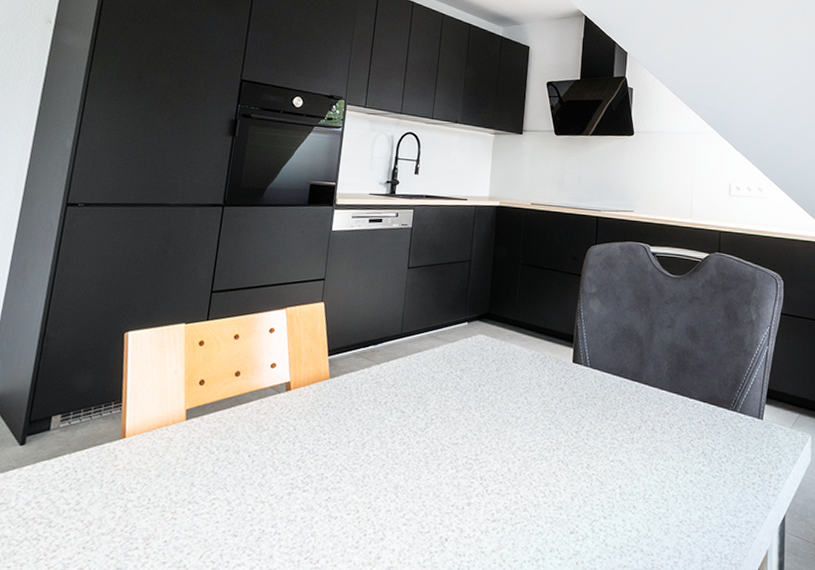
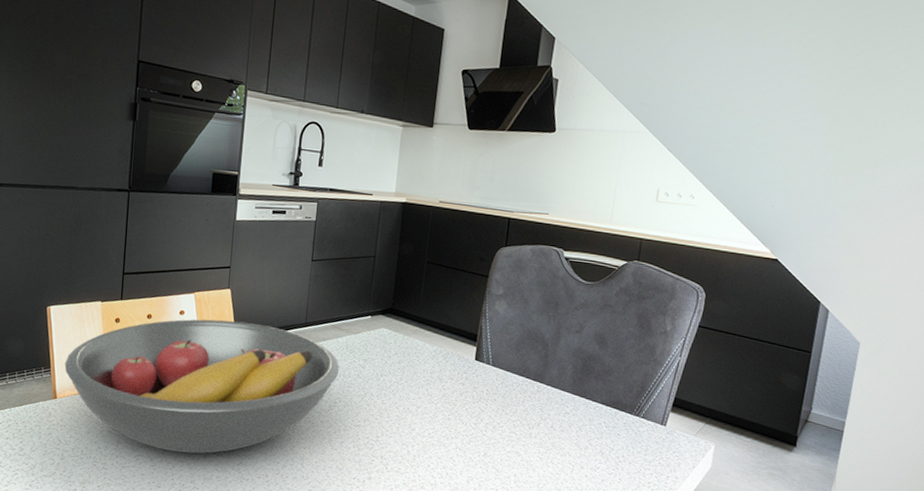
fruit bowl: none [138,336,437,492] -> present [64,319,340,454]

